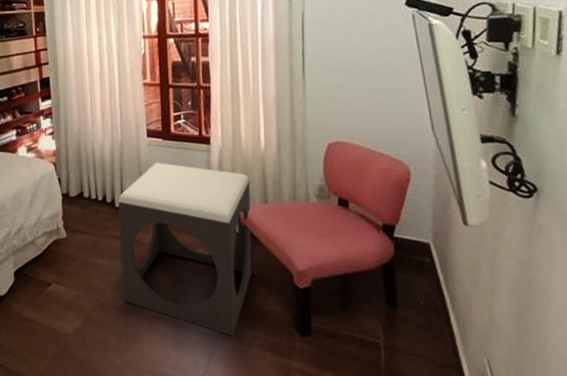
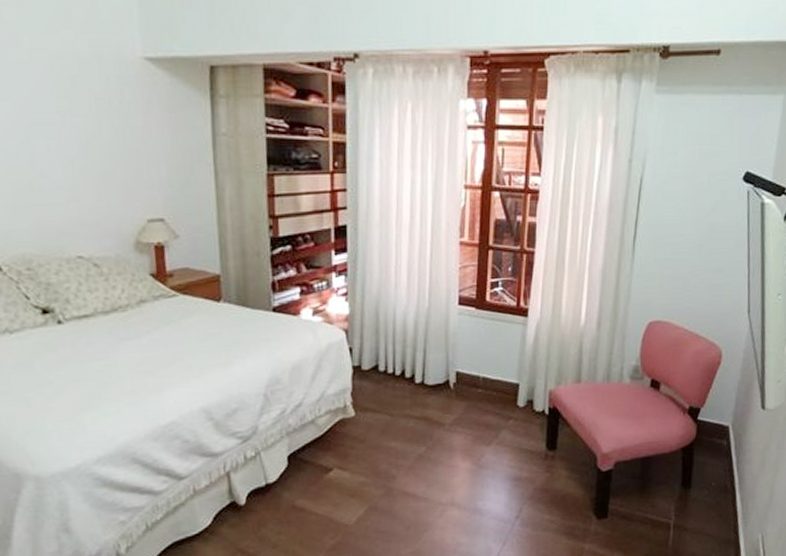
footstool: present [118,162,252,337] -> none [415,334,565,522]

